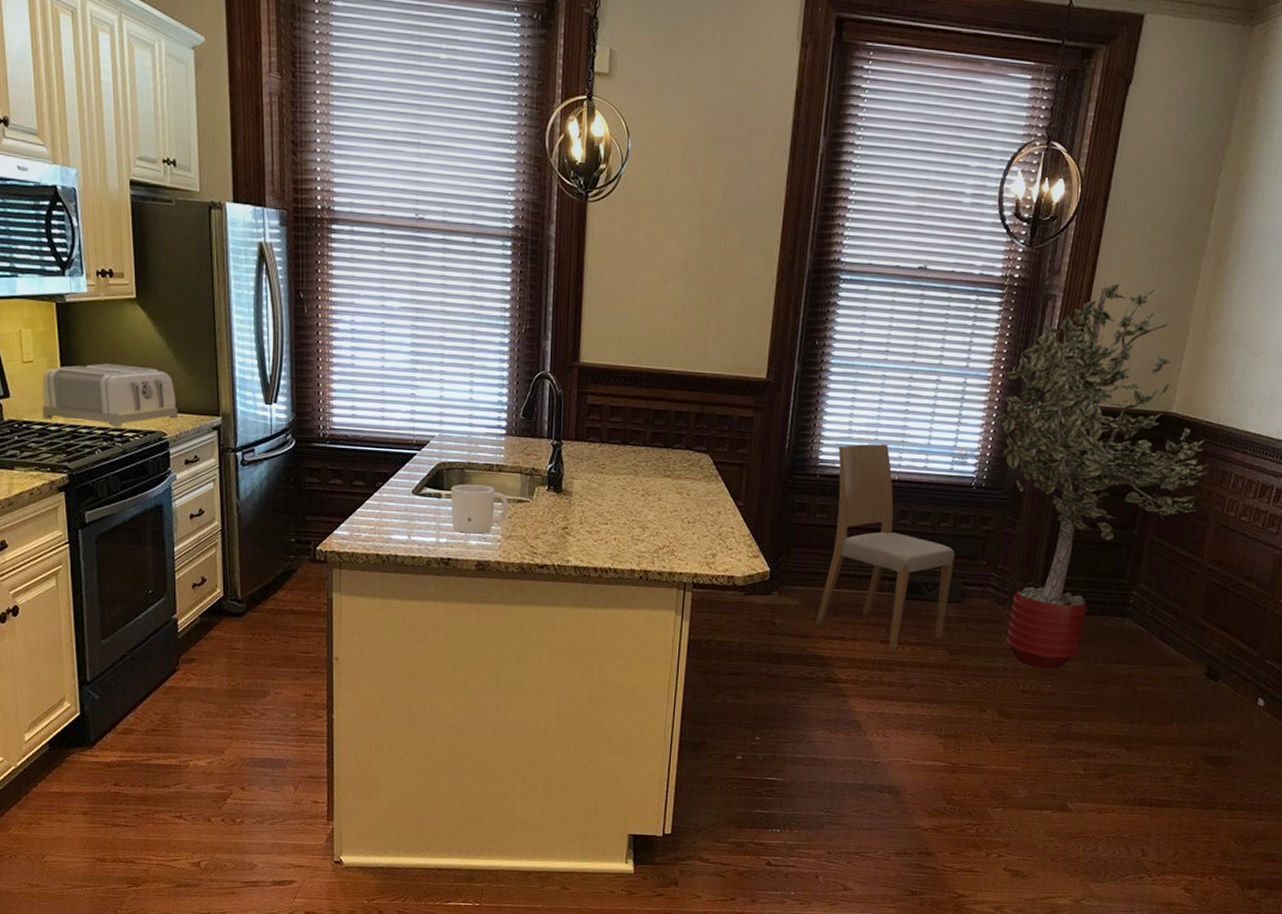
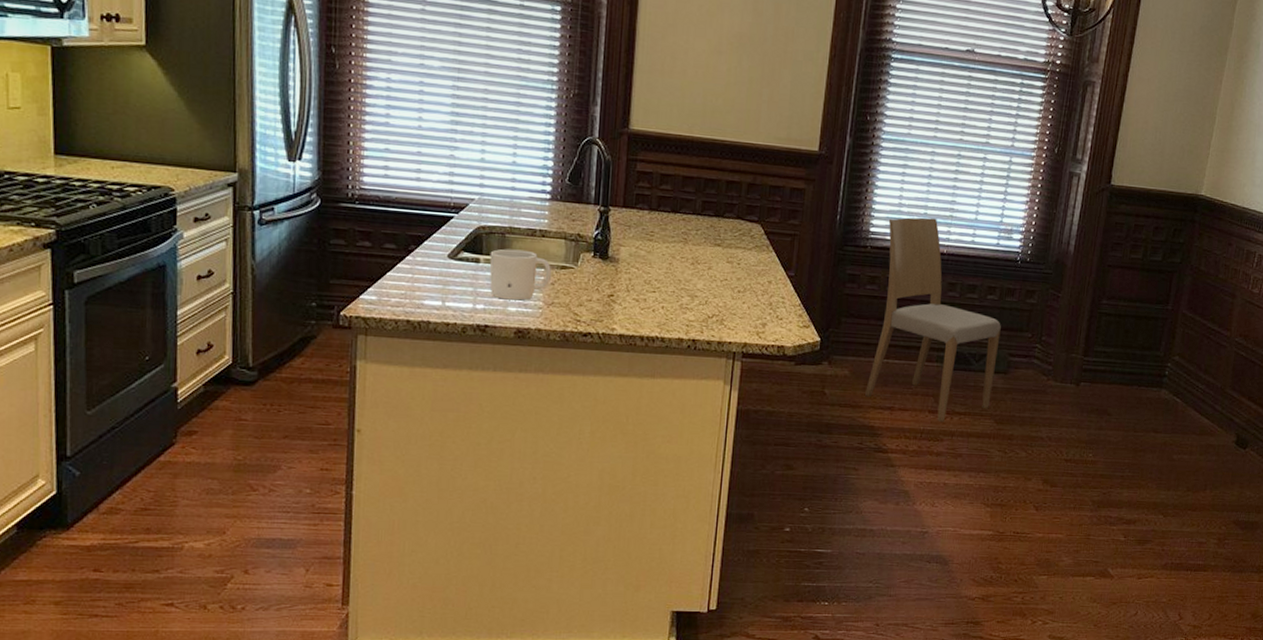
toaster: present [41,363,178,427] -> none [28,112,189,181]
potted tree: present [993,284,1209,669] -> none [1037,73,1235,438]

